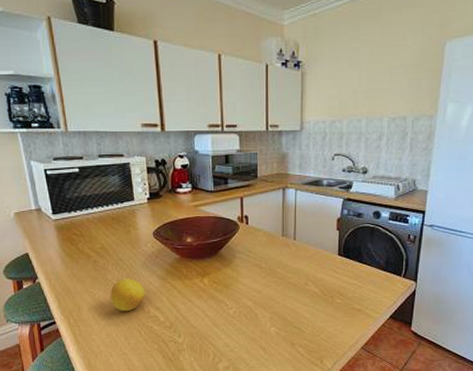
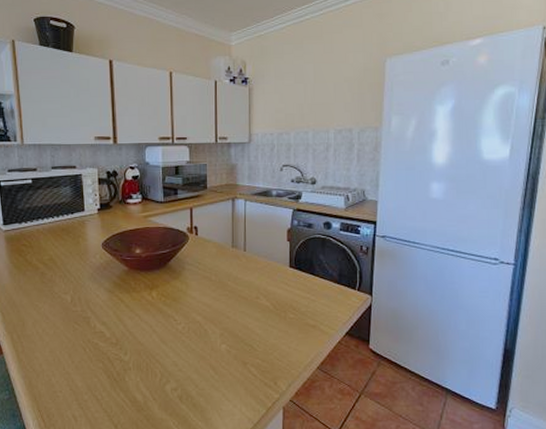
lemon: present [110,278,145,312] -> none [56,291,92,327]

